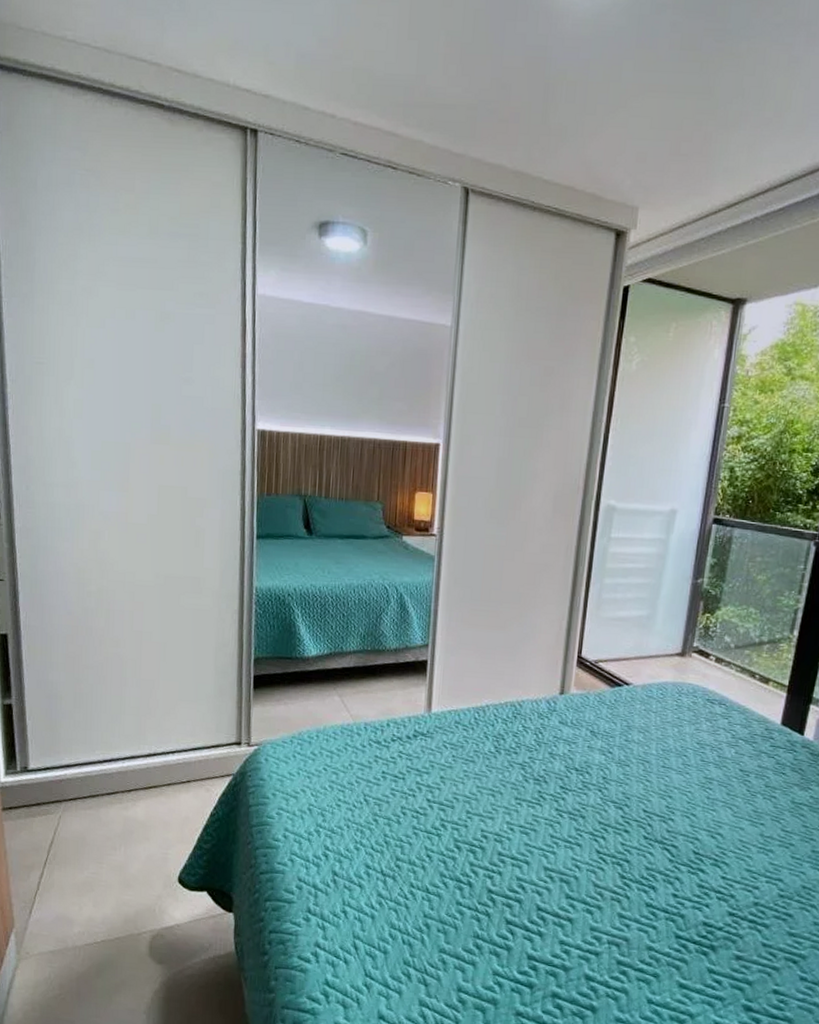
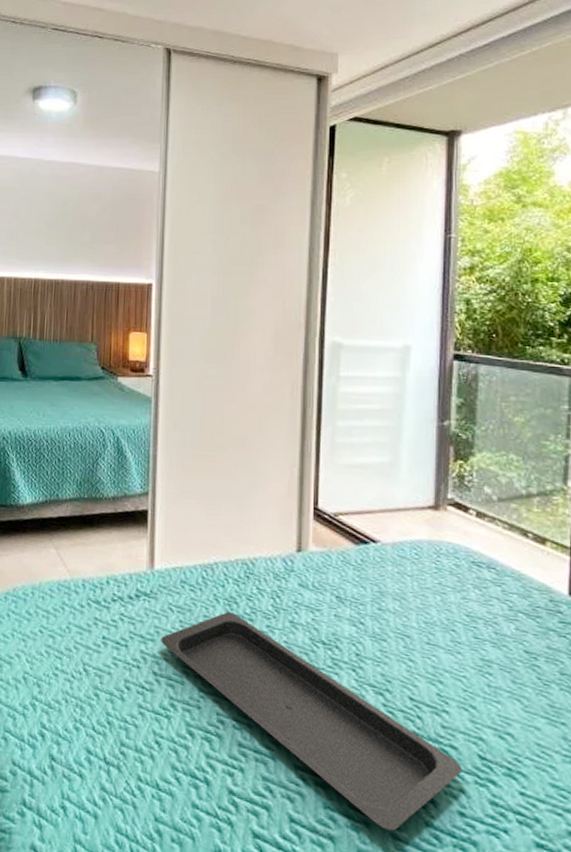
serving tray: none [435,747,679,912] -> present [161,612,462,831]

